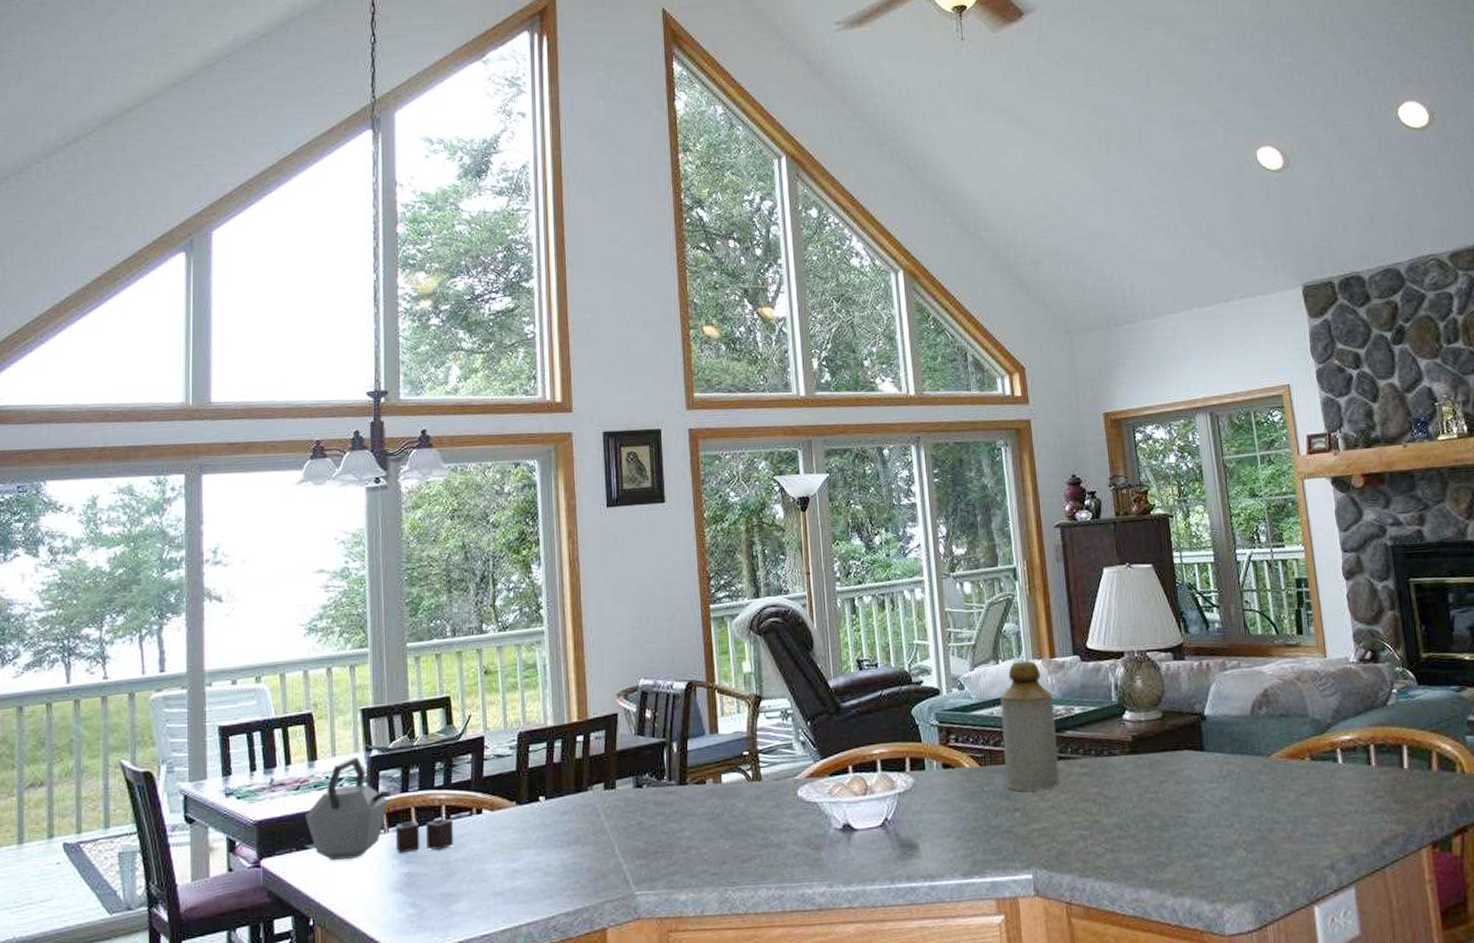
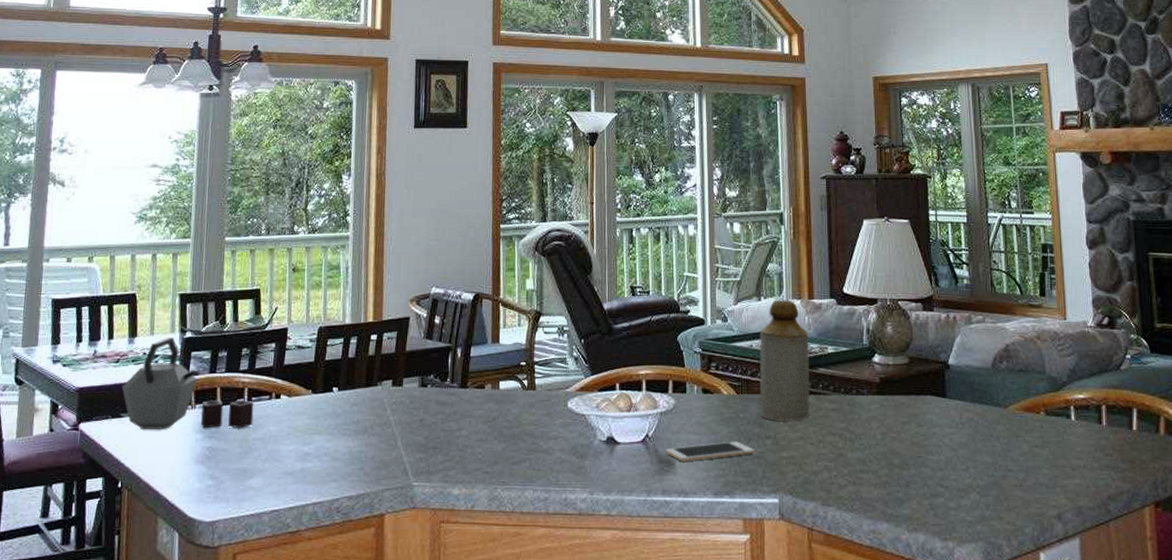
cell phone: none [907,817,1004,844] -> present [666,441,755,461]

